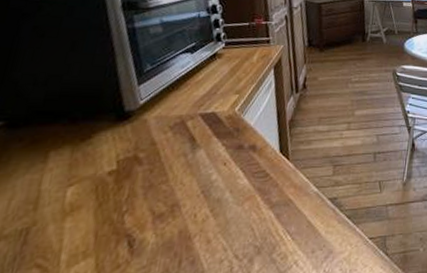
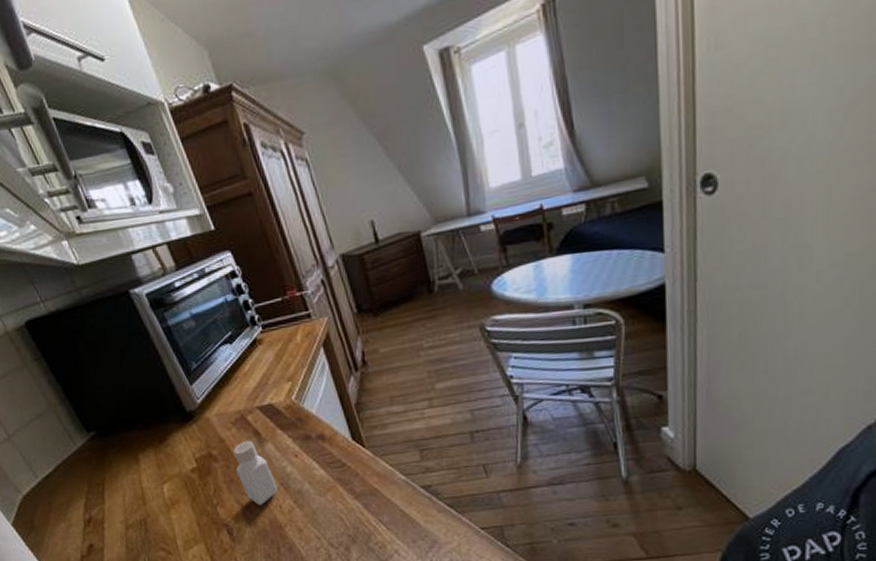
pepper shaker: none [158,145,198,214] -> present [233,440,278,505]

